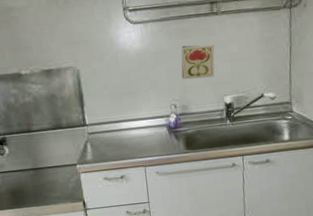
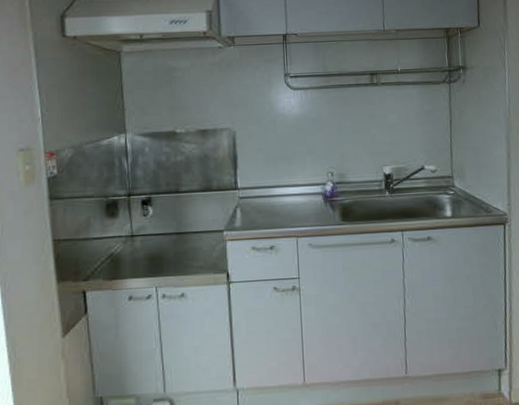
decorative tile: present [181,44,215,80] -> none [339,113,374,148]

